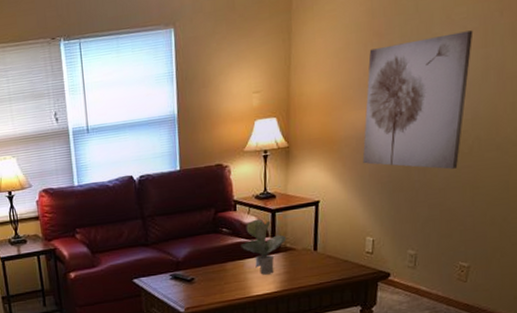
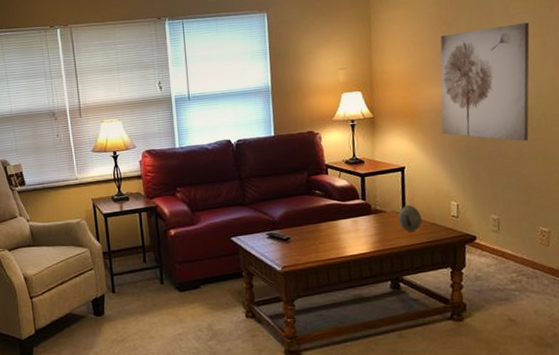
potted plant: present [240,219,287,275] -> none [333,182,377,236]
decorative egg: none [308,242,335,270] -> present [398,205,423,232]

